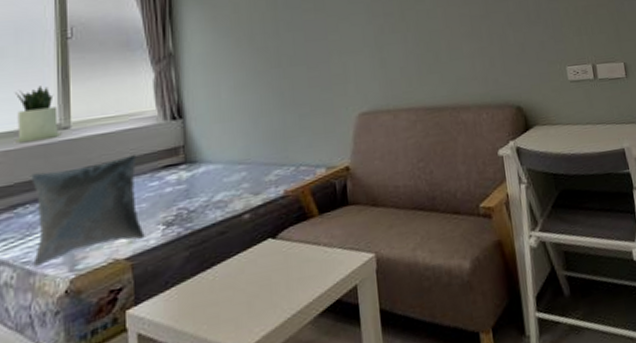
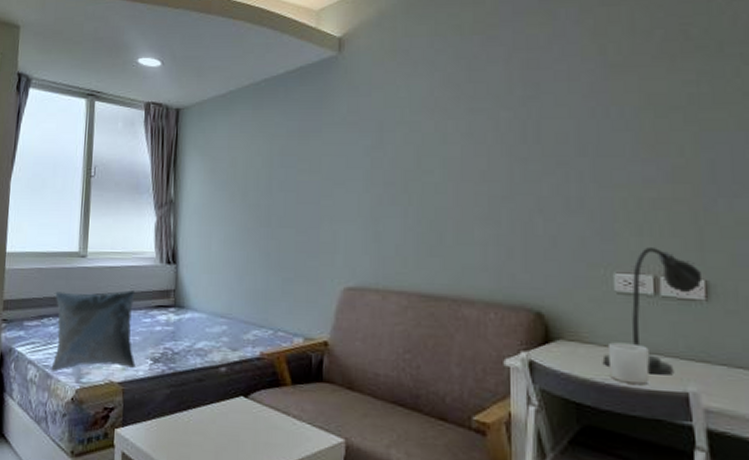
planter: present [14,86,62,144] -> none [46,216,80,265]
desk lamp: none [566,43,623,140] -> present [602,247,703,375]
mug: none [569,118,599,151] -> present [607,342,650,384]

